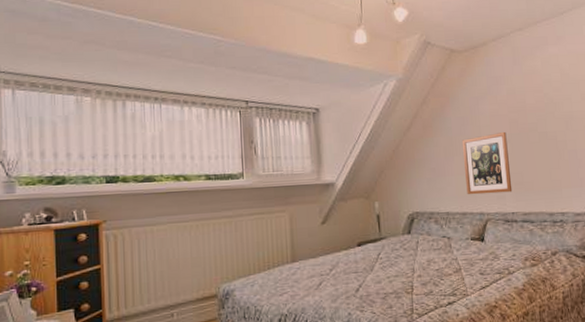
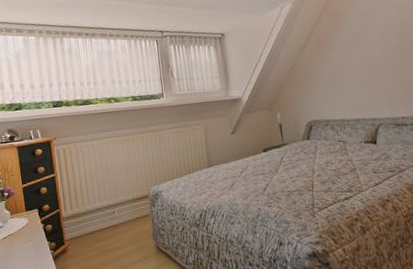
wall art: present [461,131,513,195] -> none [353,43,402,103]

